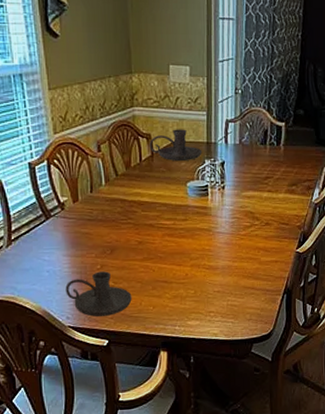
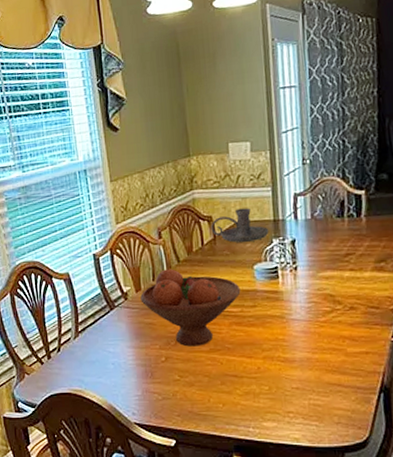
candle holder: present [65,271,132,317] -> none [130,364,199,413]
fruit bowl: none [78,182,174,256] -> present [140,269,241,347]

